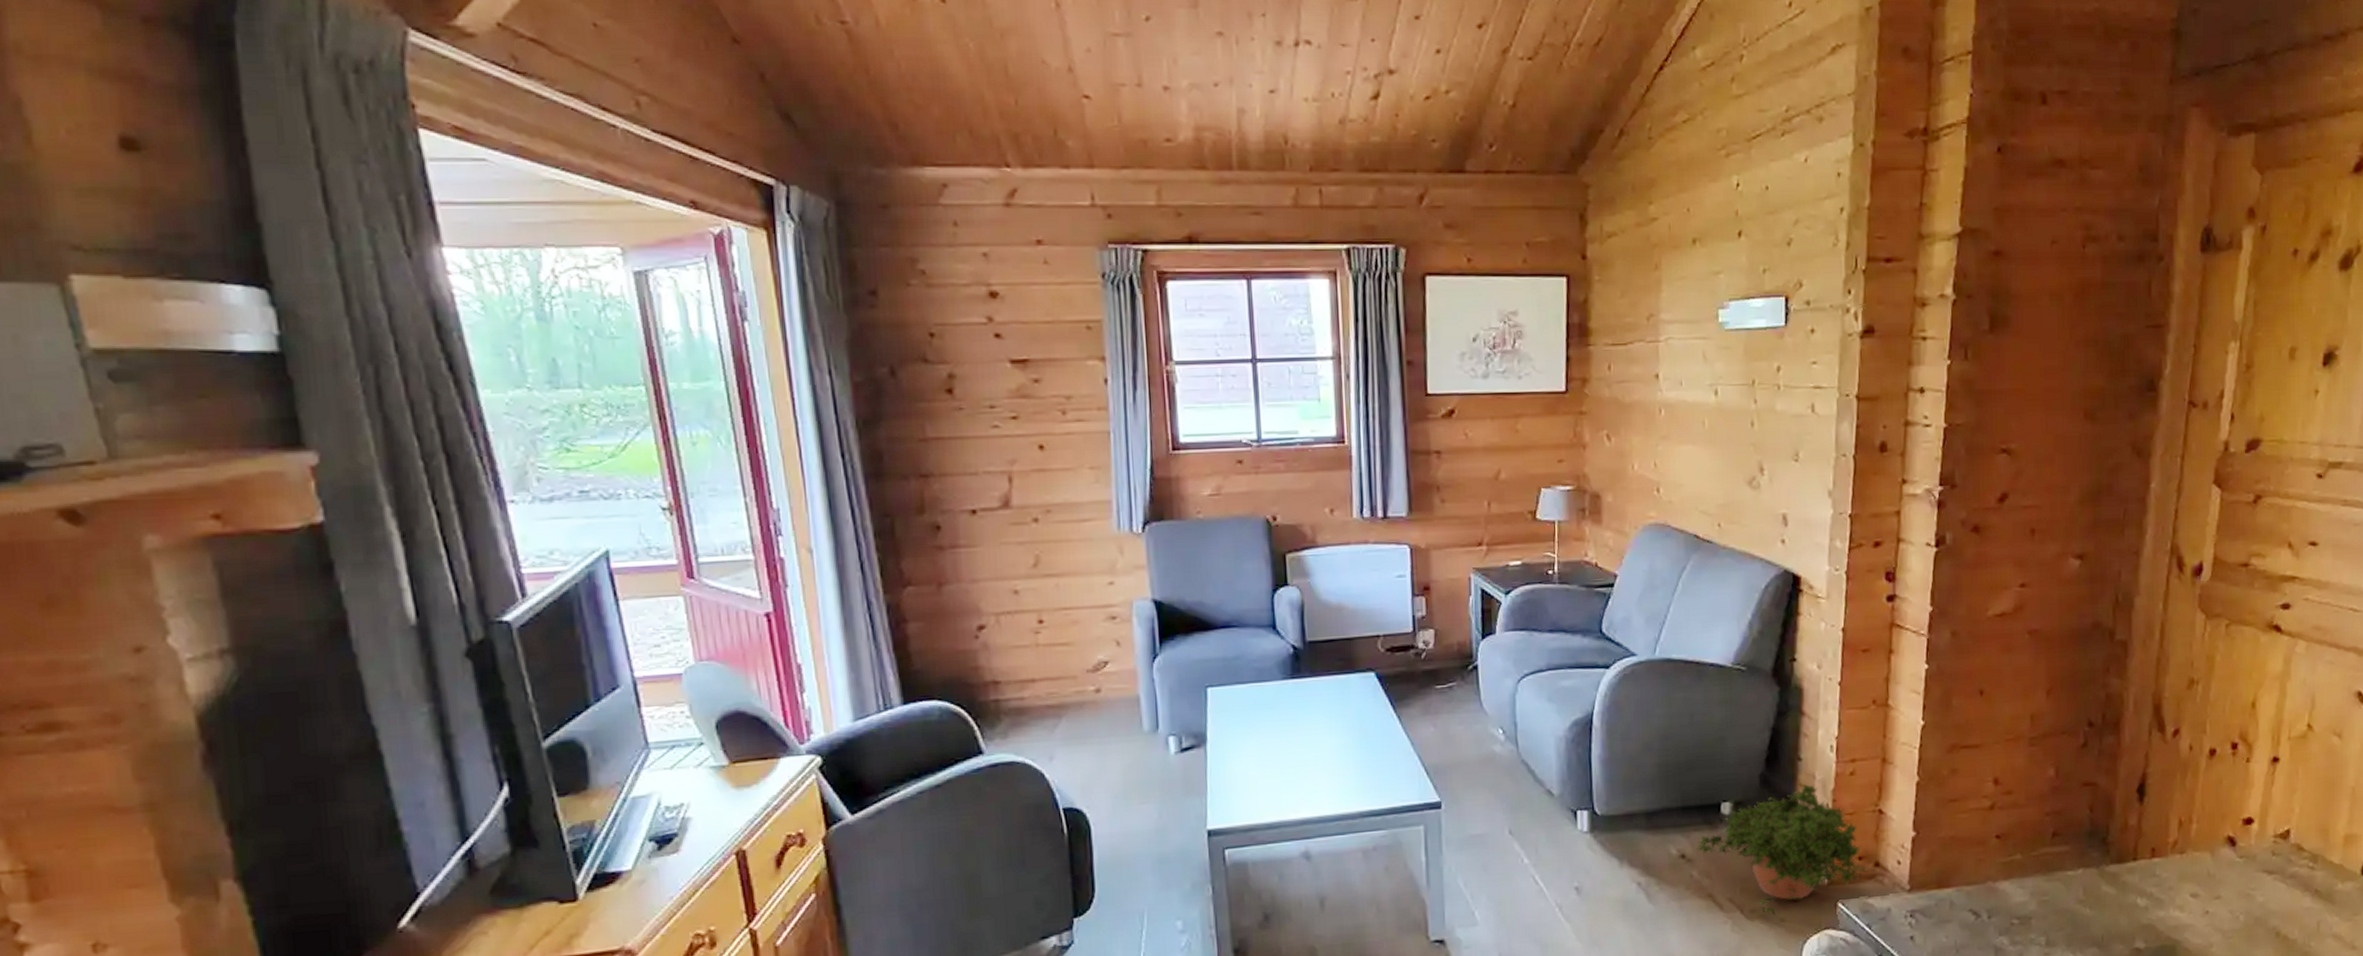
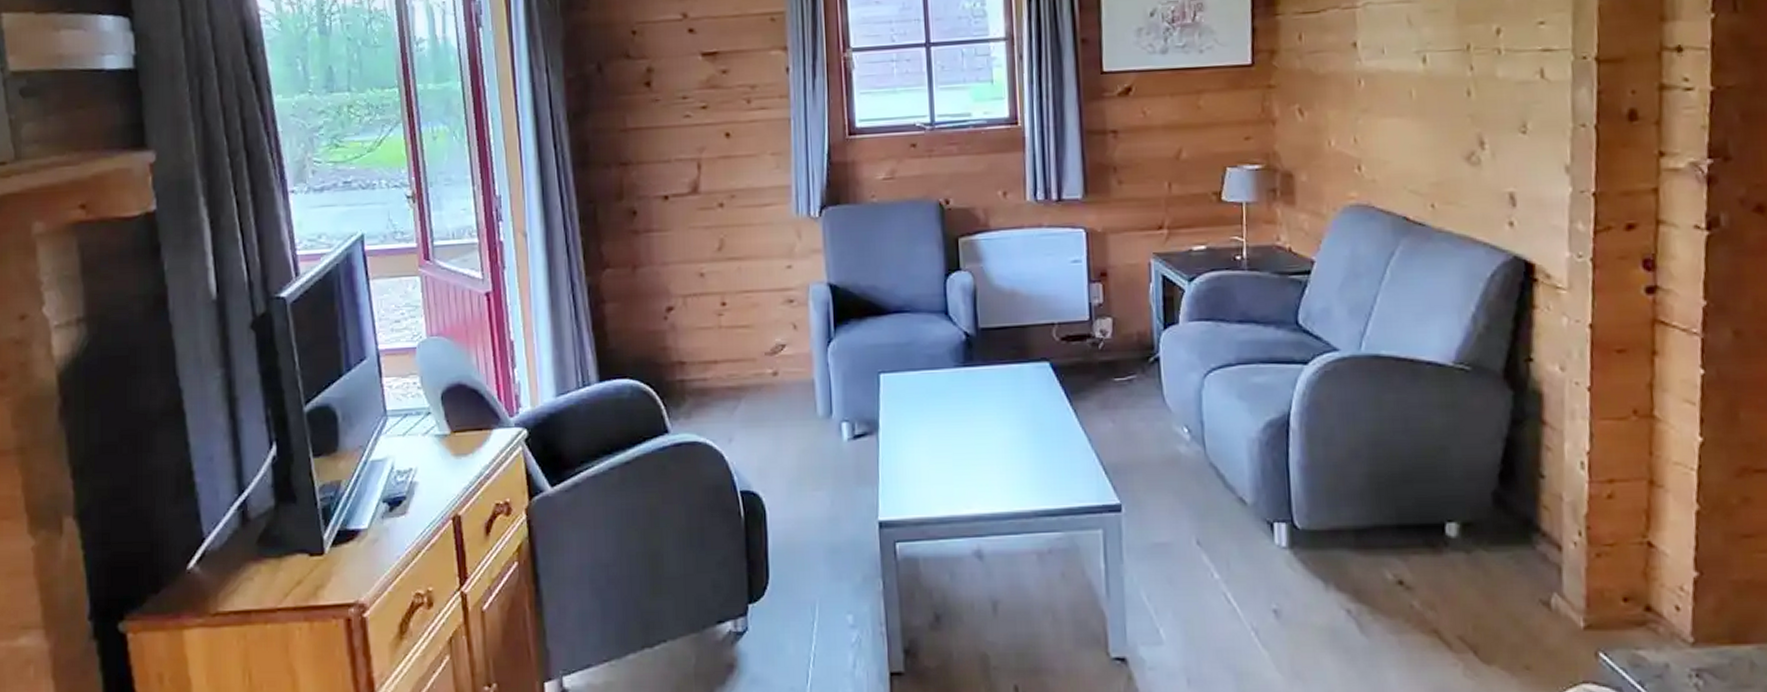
potted plant: present [1695,783,1869,915] -> none [1415,505,1637,661]

